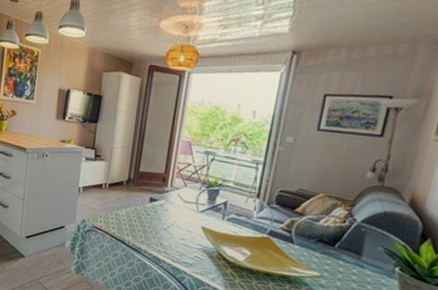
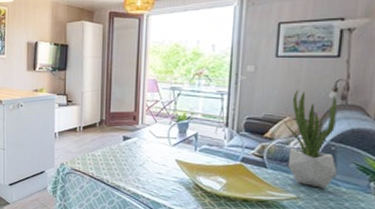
potted plant: none [315,166,374,270] -> present [284,89,338,189]

